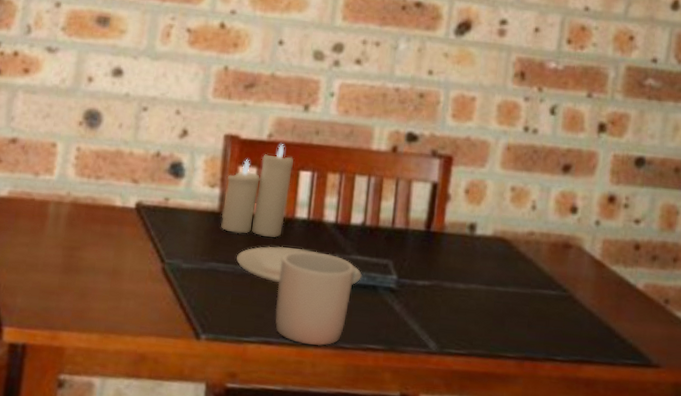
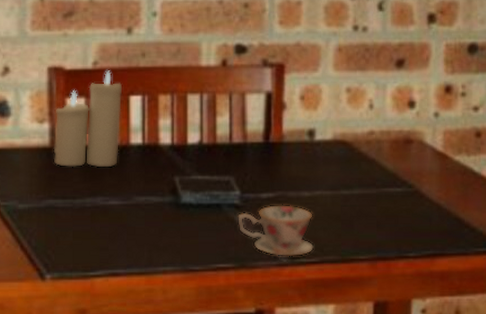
plate: present [236,246,362,286] -> none [74,174,204,213]
mug: present [275,251,355,346] -> none [119,176,196,272]
teacup: none [391,293,466,347] -> present [238,205,314,256]

